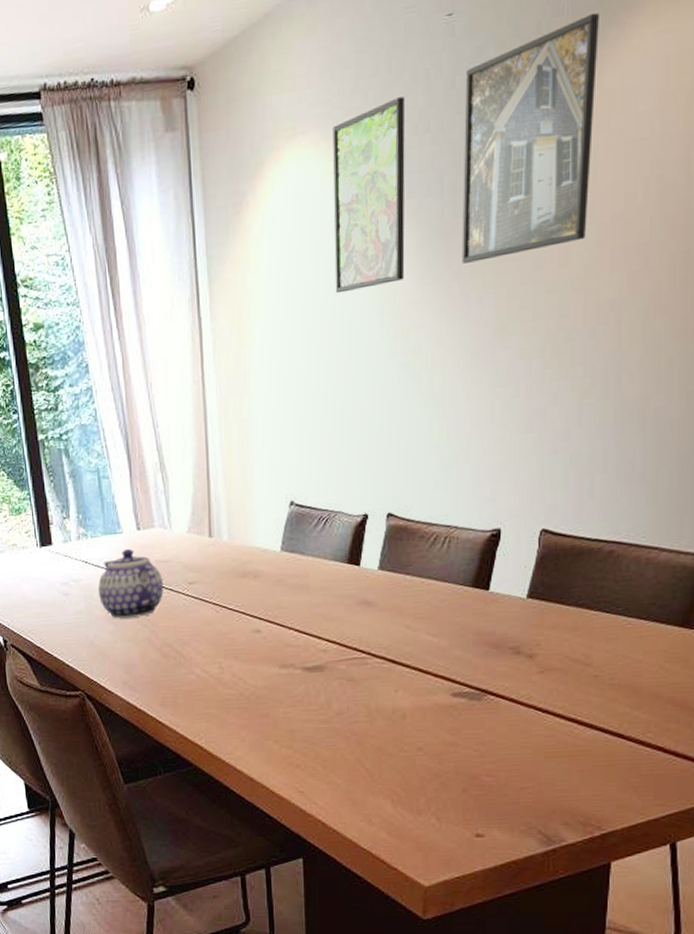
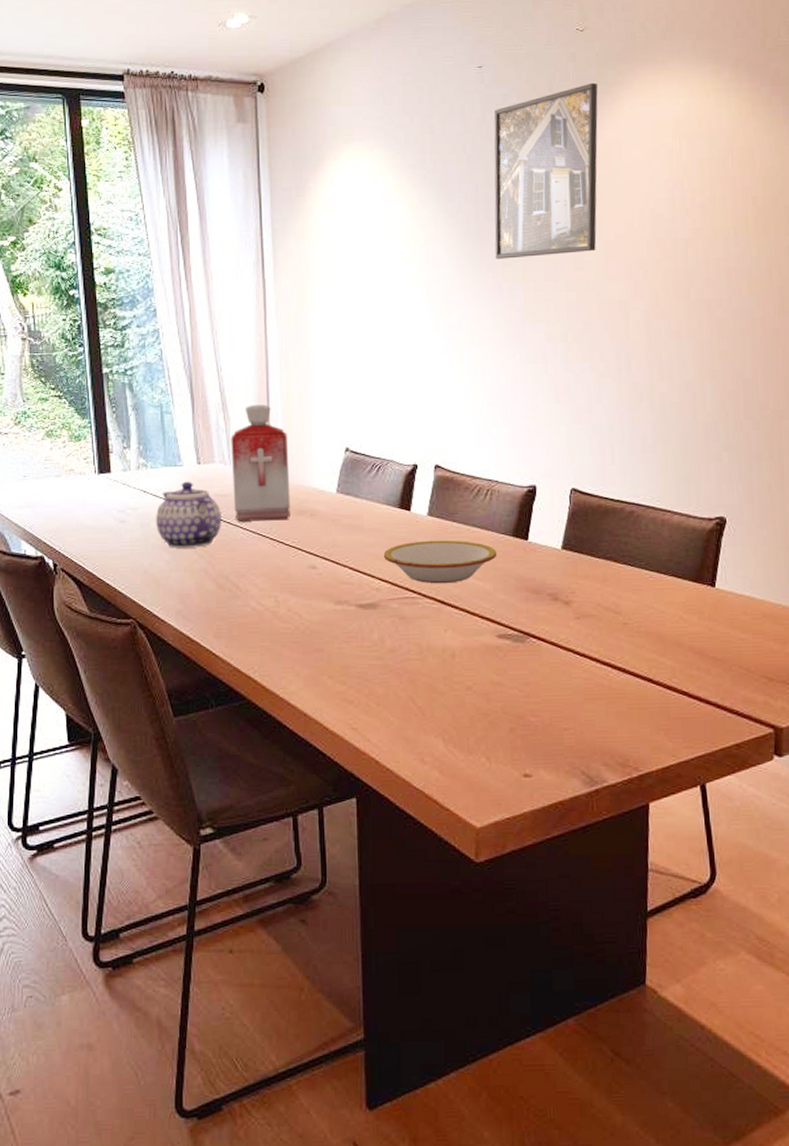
bottle: none [170,460,233,588] -> present [231,404,290,522]
bowl: none [330,594,454,643] -> present [383,540,497,584]
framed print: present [333,97,406,294] -> none [384,123,447,272]

